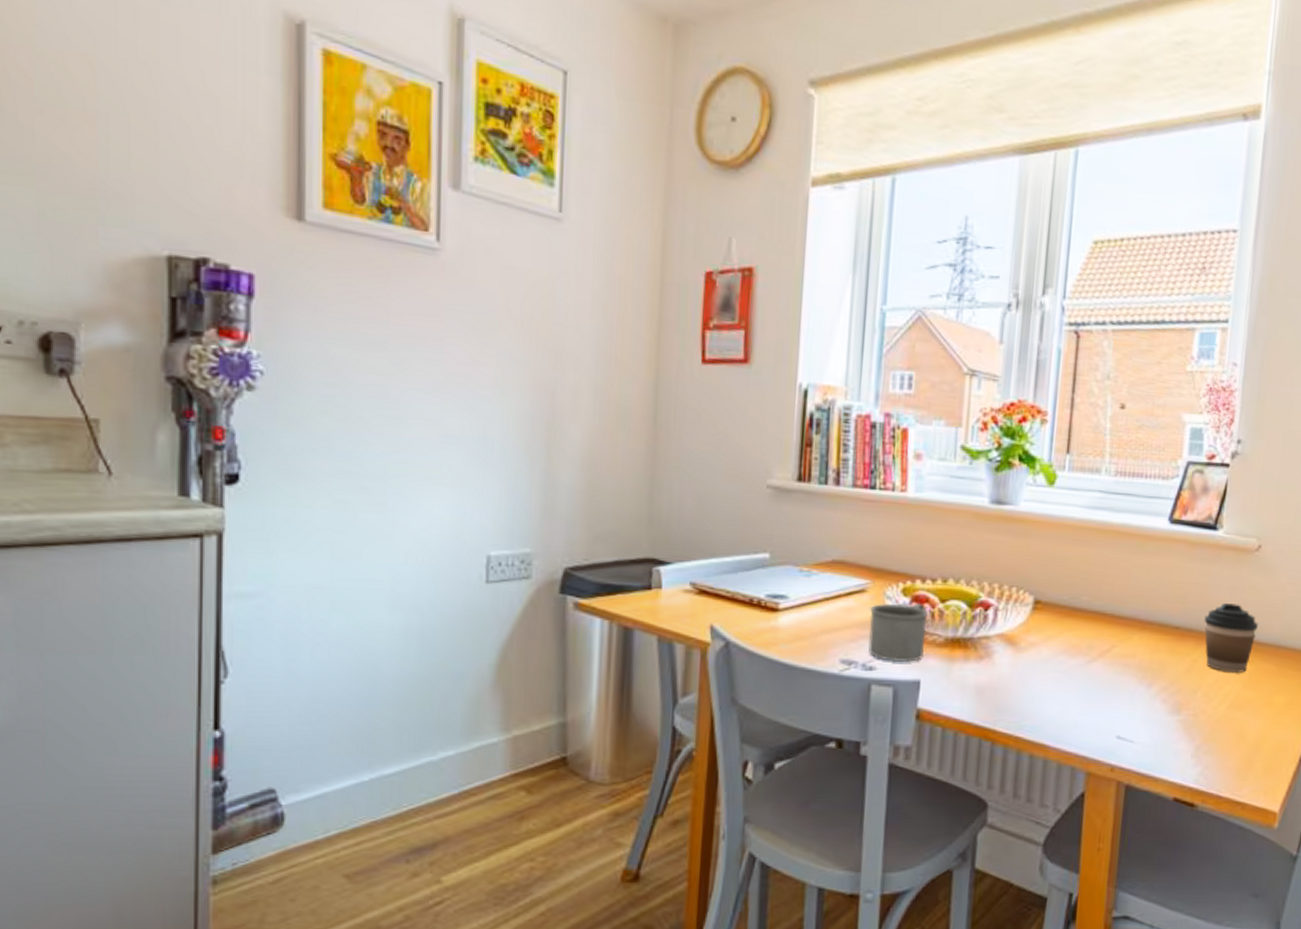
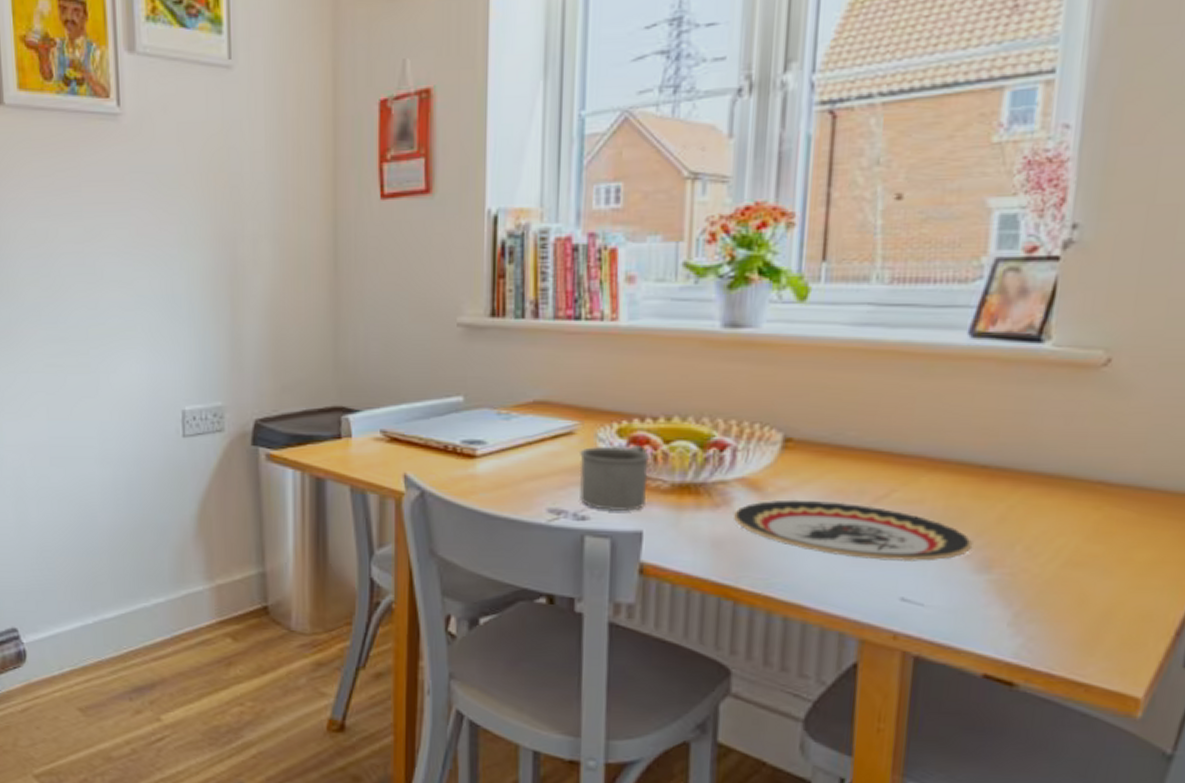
plate: none [993,653,1169,706] -> present [732,499,973,563]
coffee cup: present [1204,603,1258,674] -> none [1024,435,1108,523]

